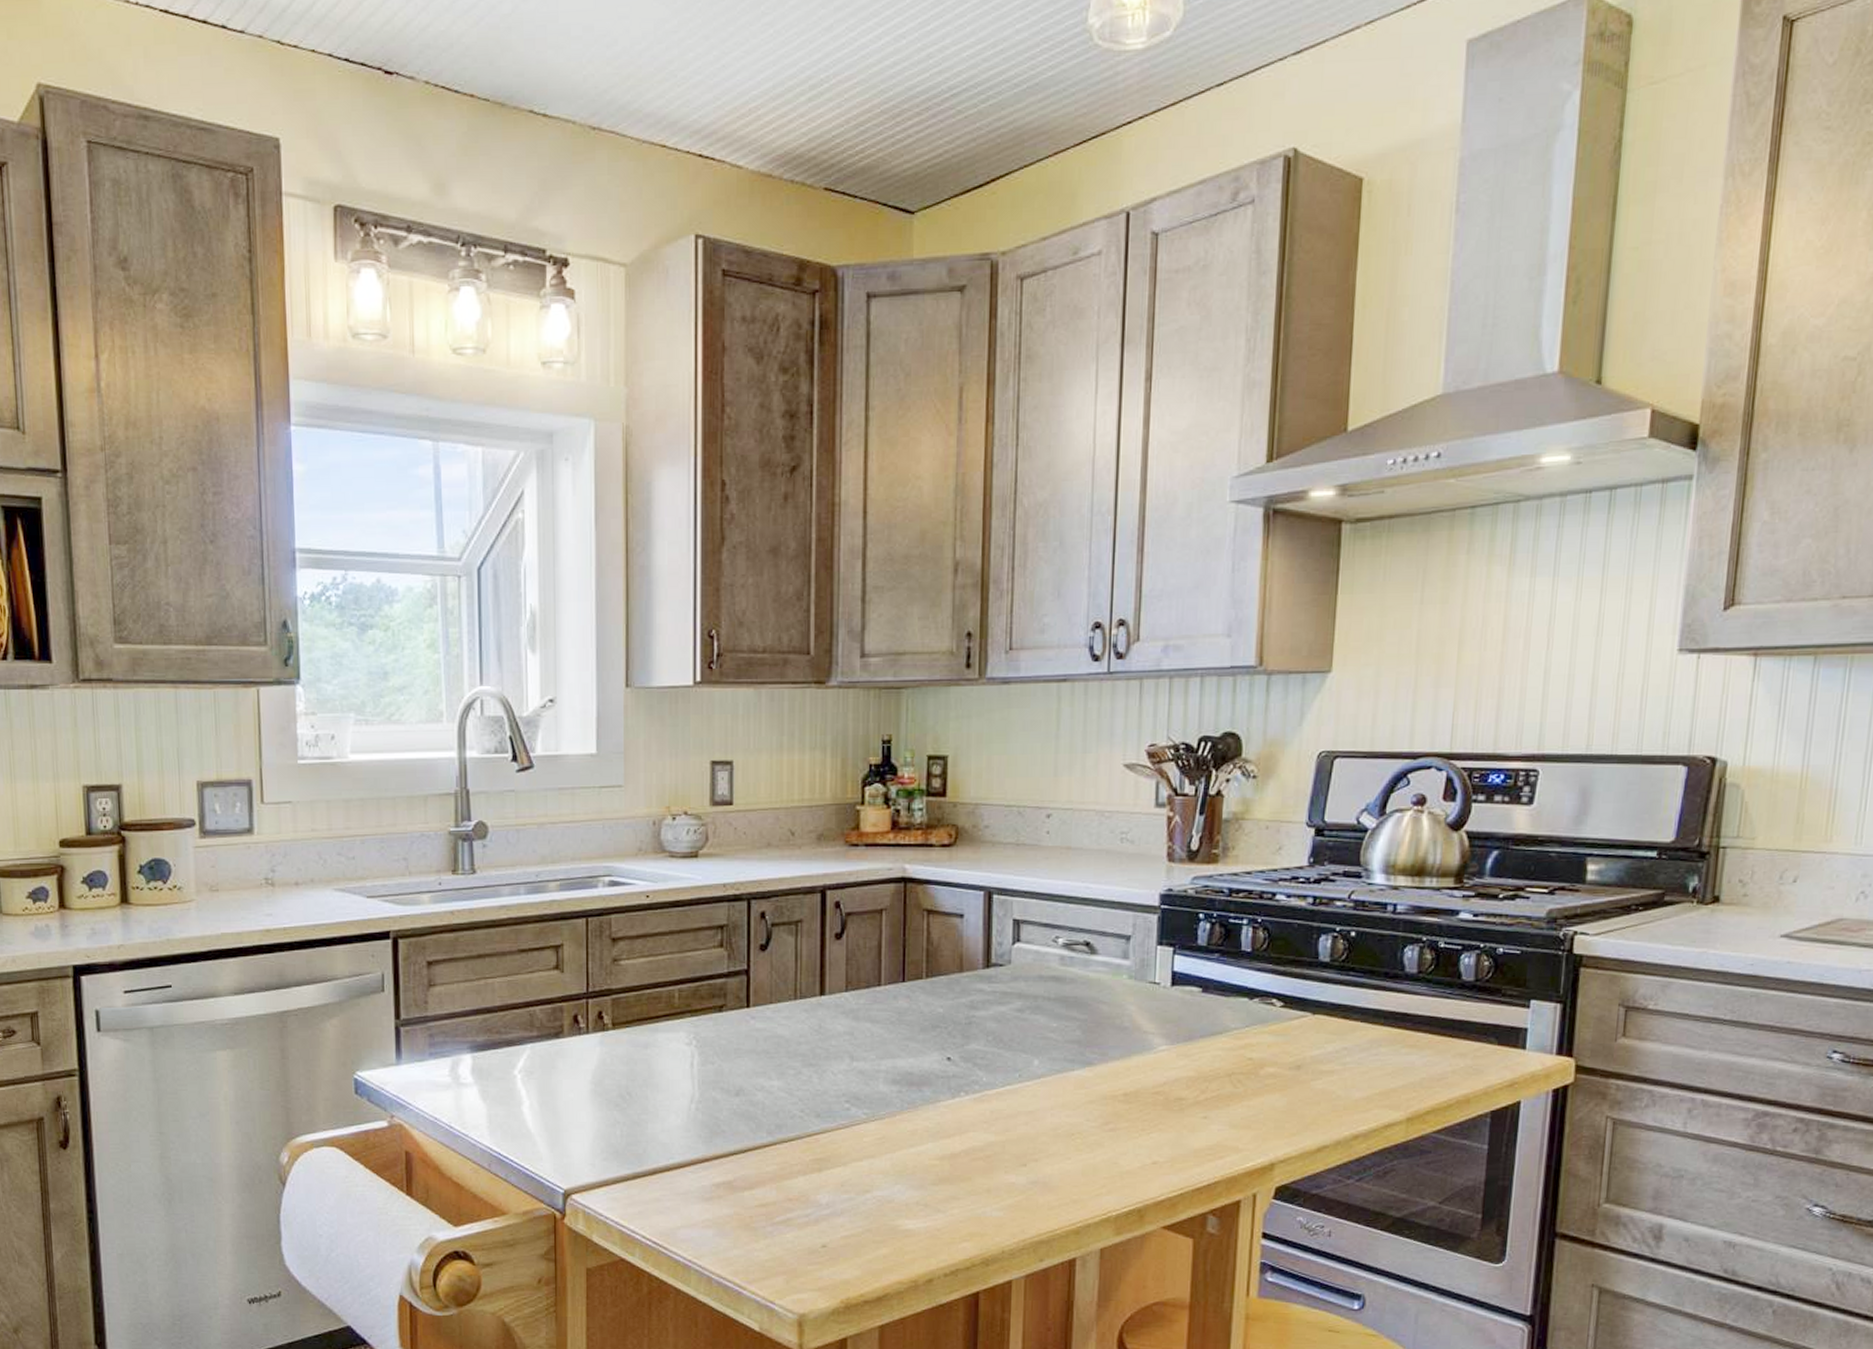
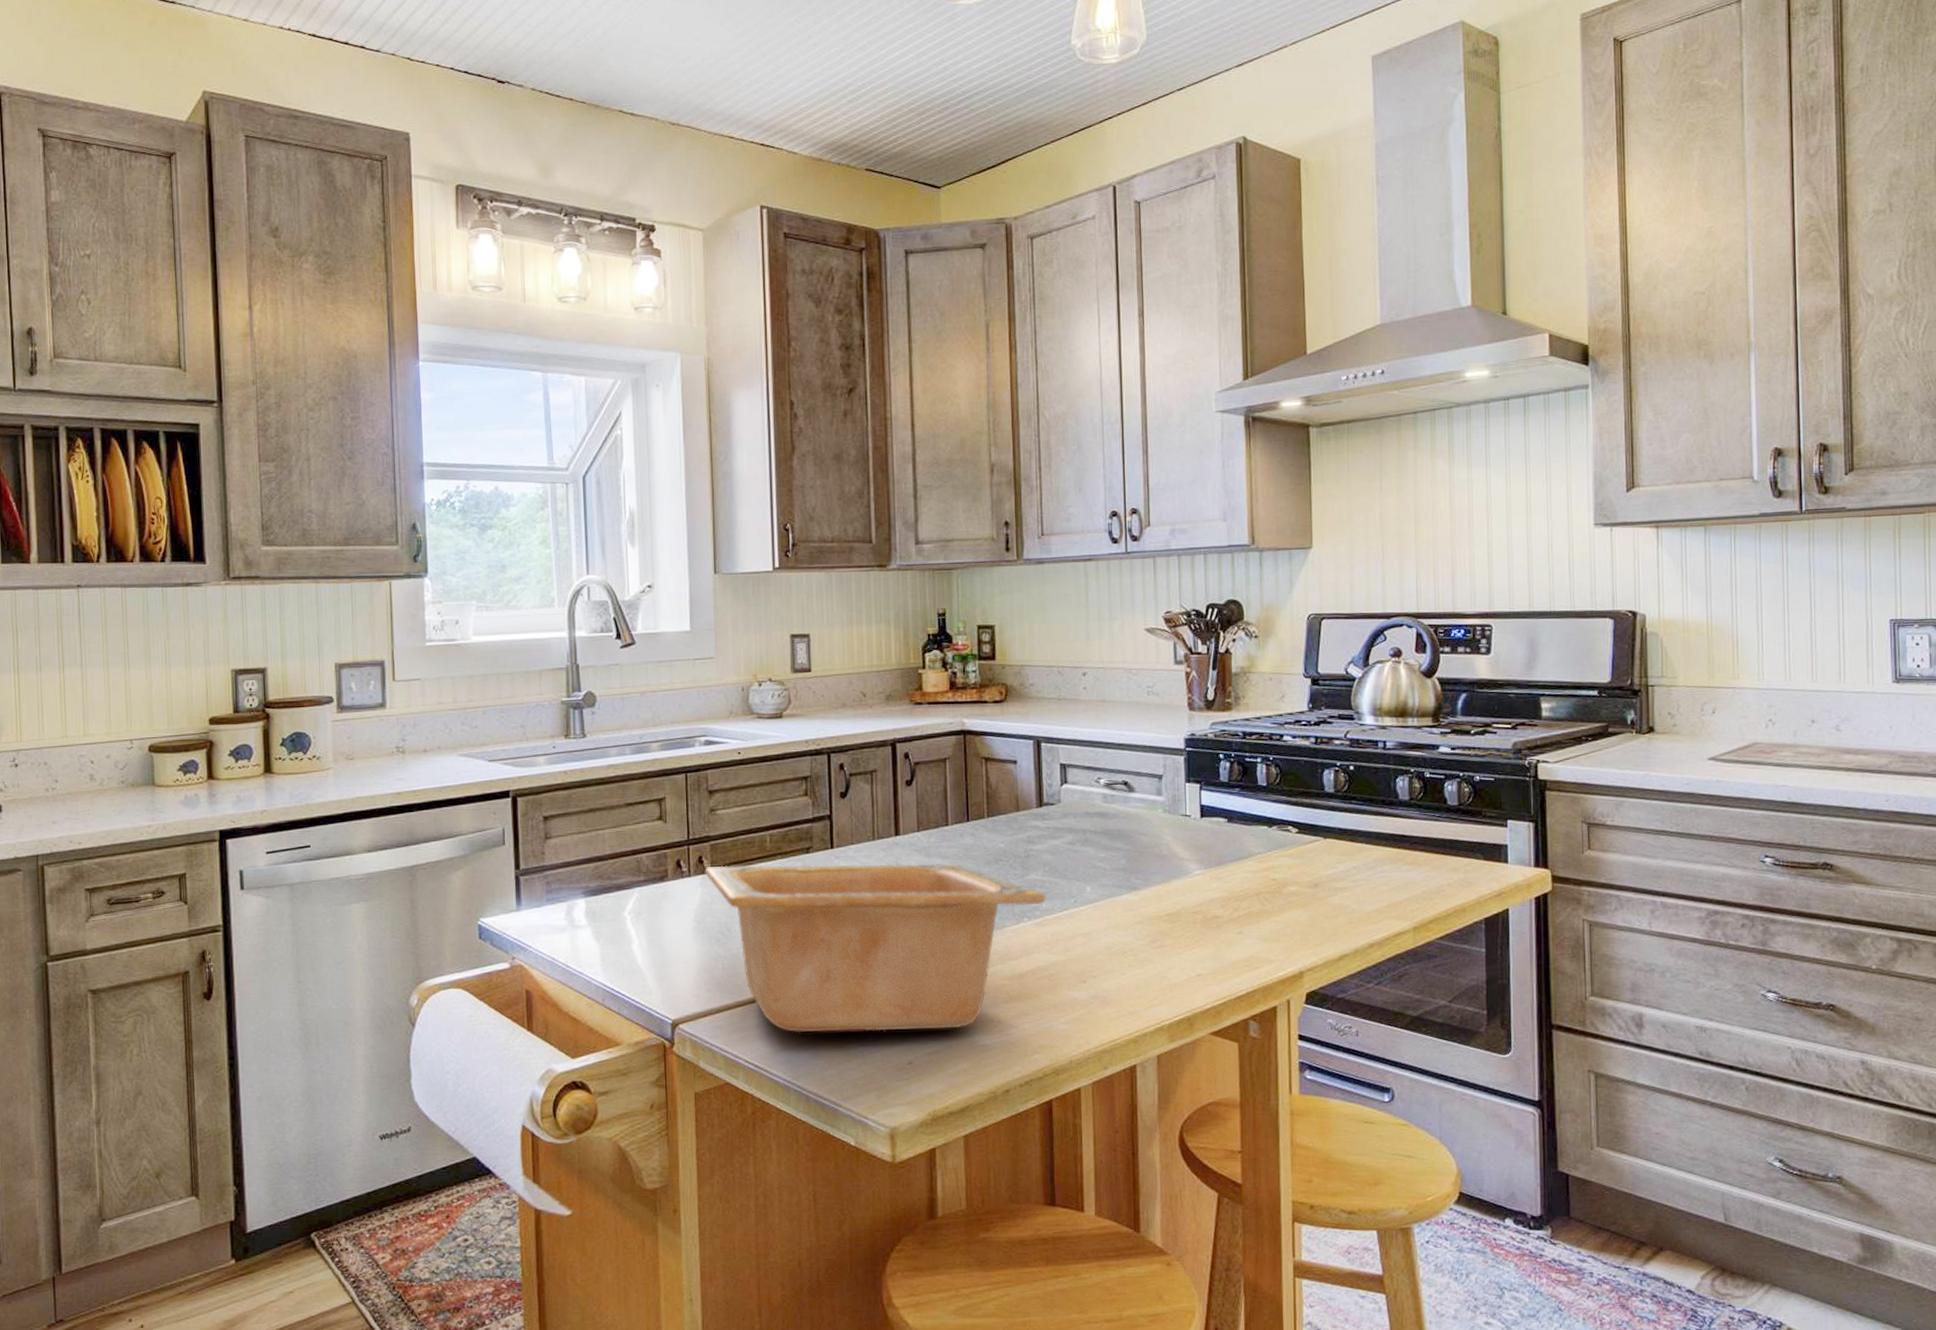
serving bowl: none [605,1022,987,1211] -> present [705,863,1046,1033]

